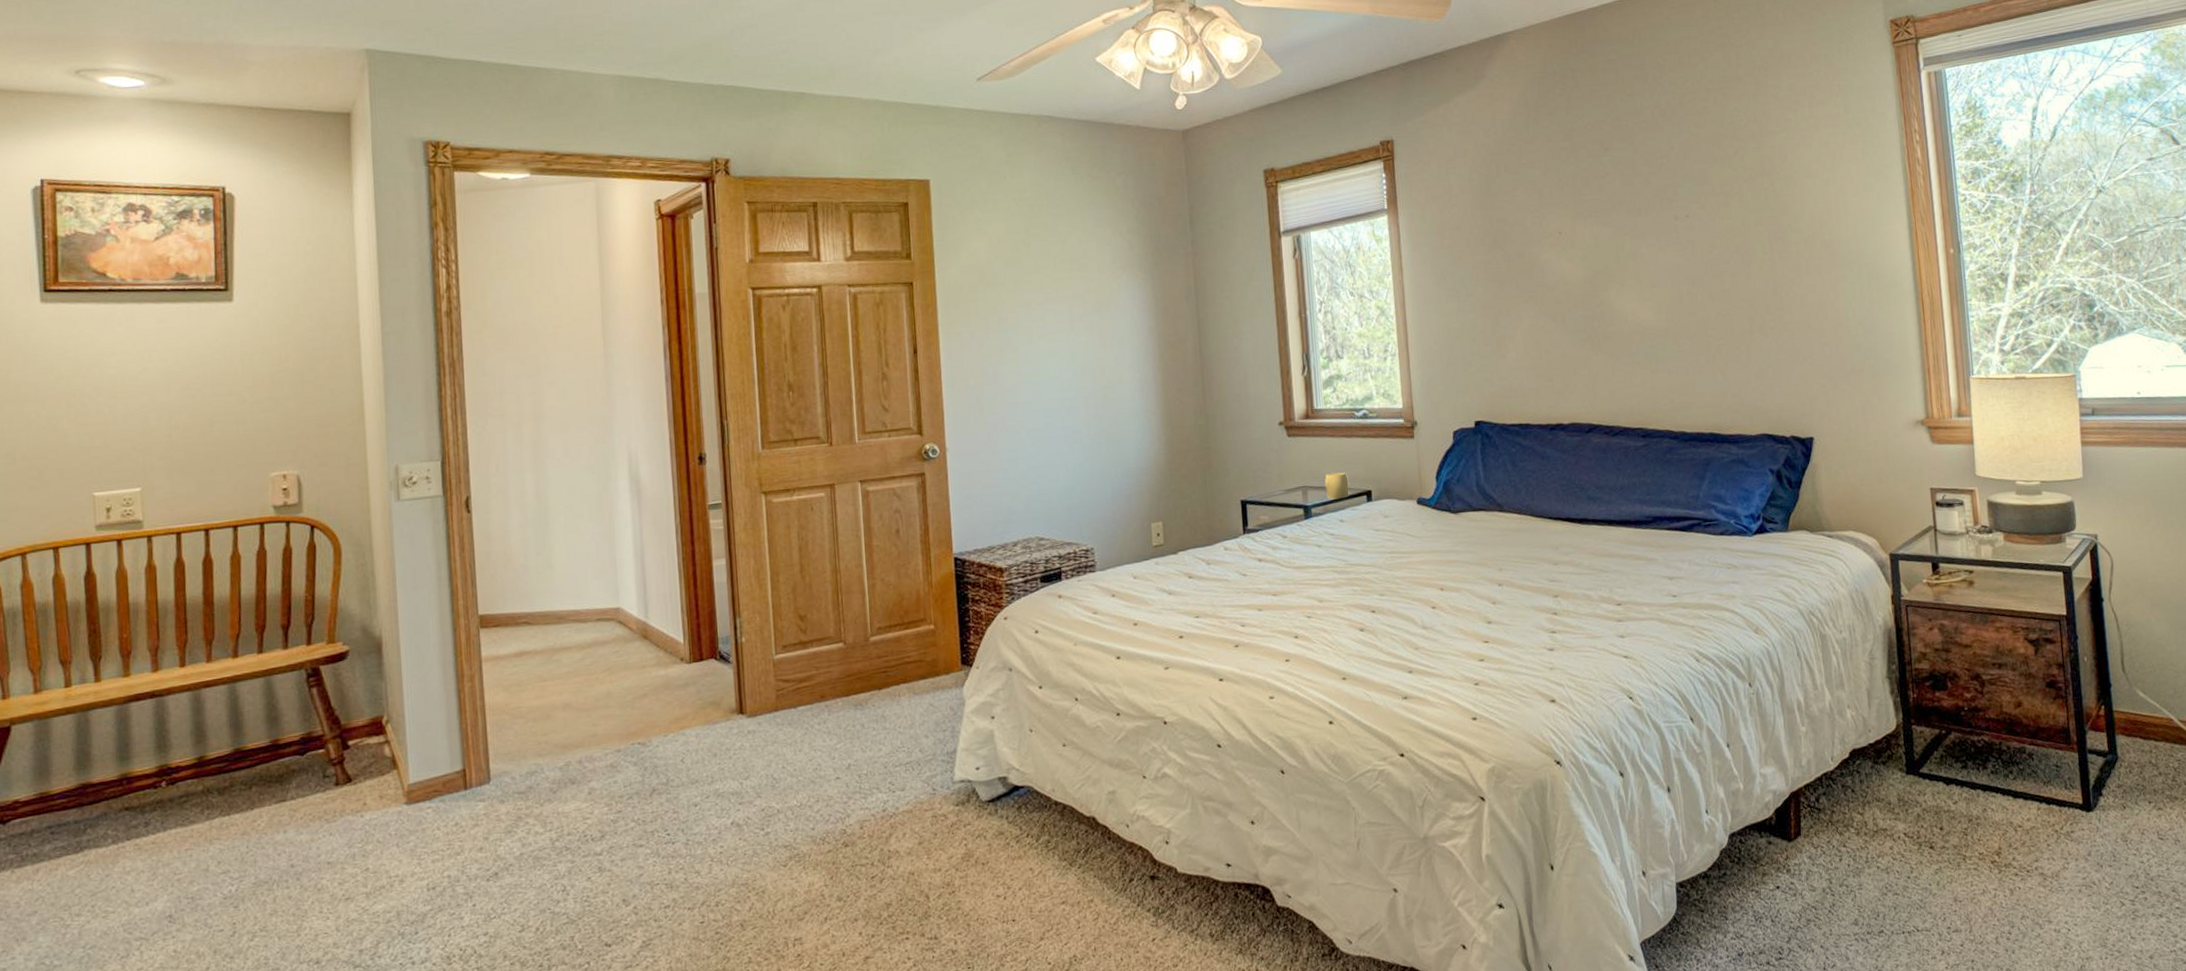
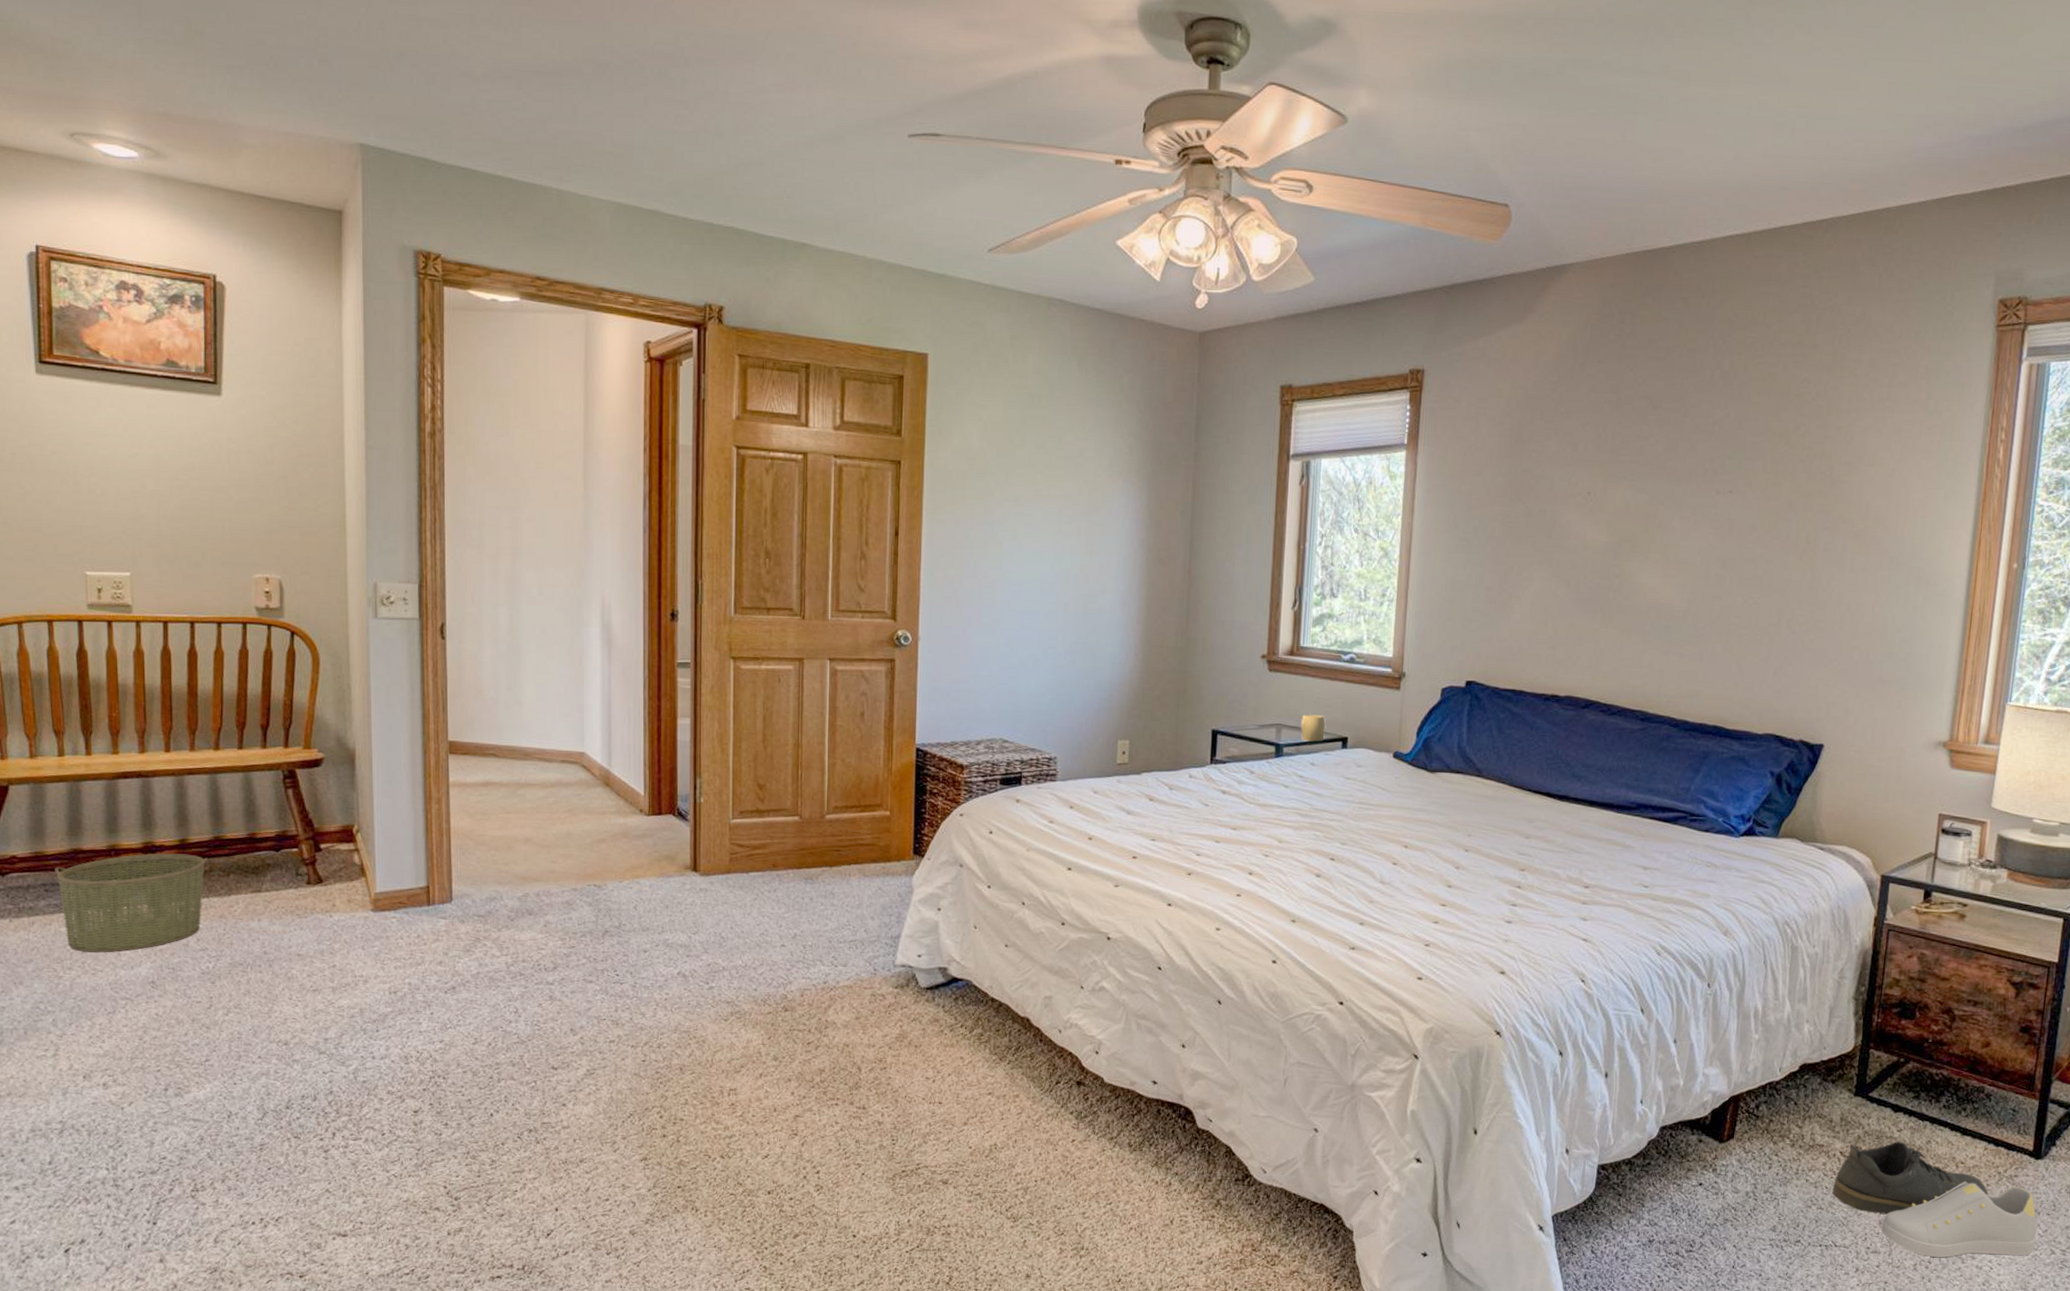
basket: none [61,771,228,894] -> present [55,853,208,953]
shoe: none [1903,813,2051,891] -> present [1832,1141,1989,1215]
shoe: none [1957,842,2105,928] -> present [1881,1181,2037,1258]

